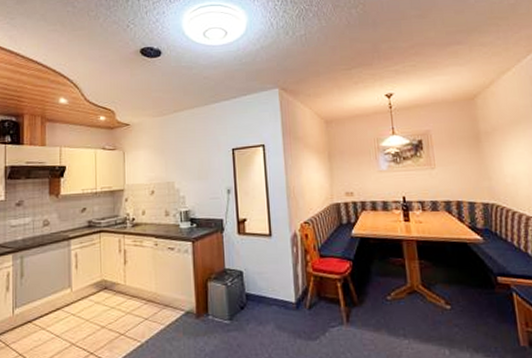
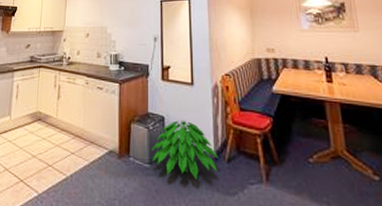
indoor plant: none [231,272,299,330] -> present [152,120,218,180]

